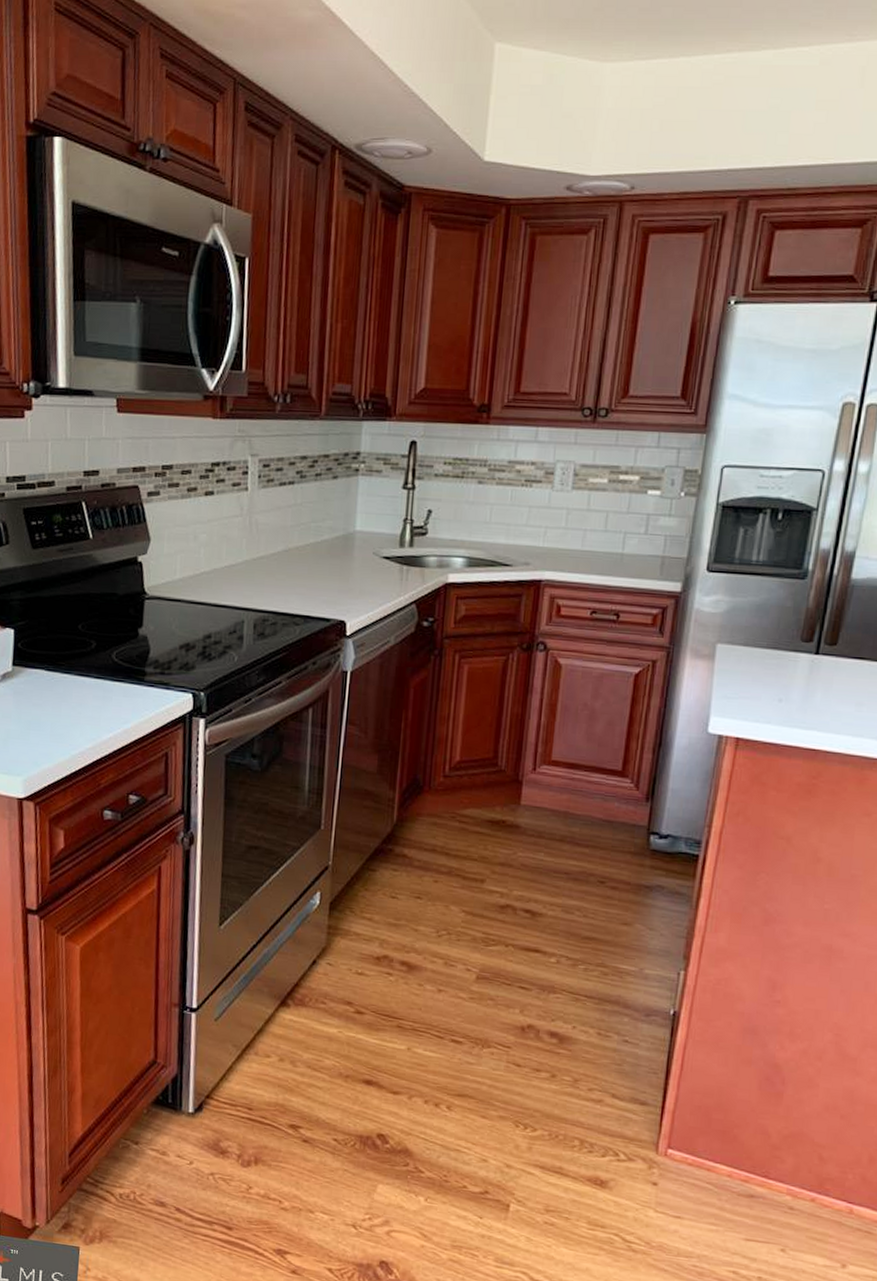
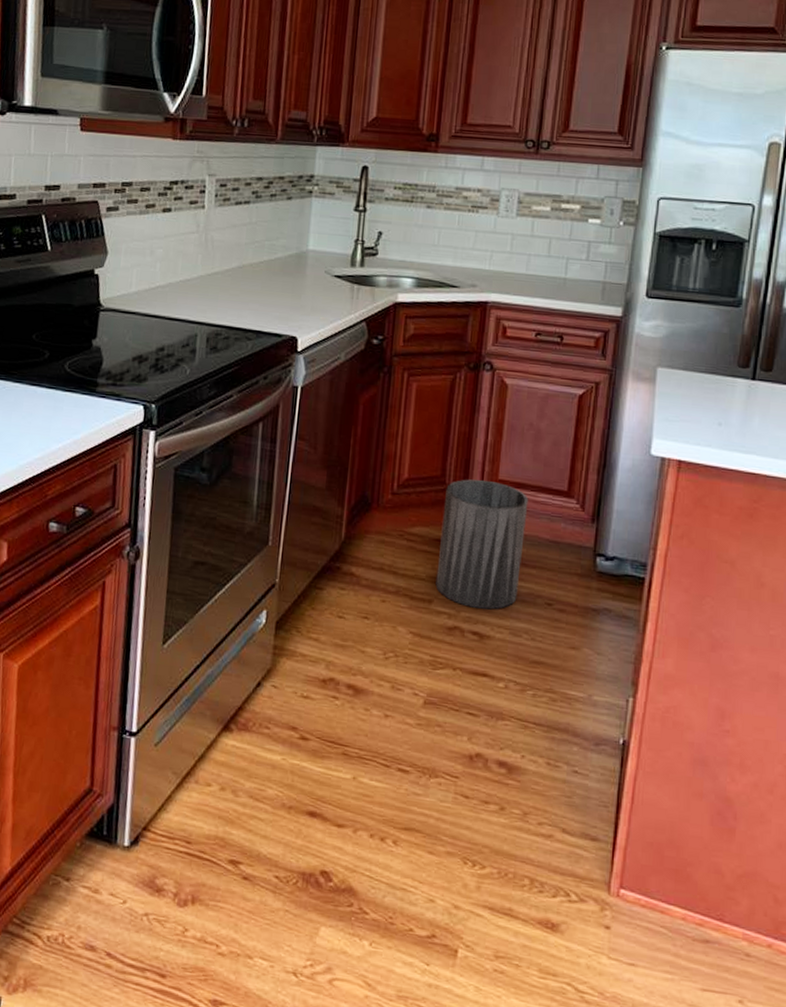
trash can: none [488,760,582,888] -> present [436,479,529,610]

